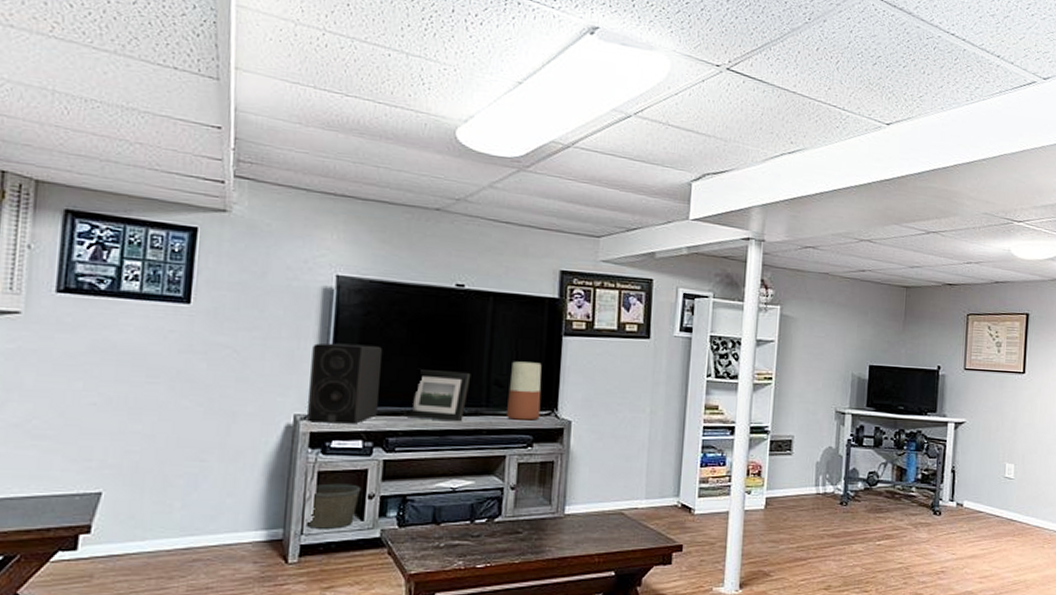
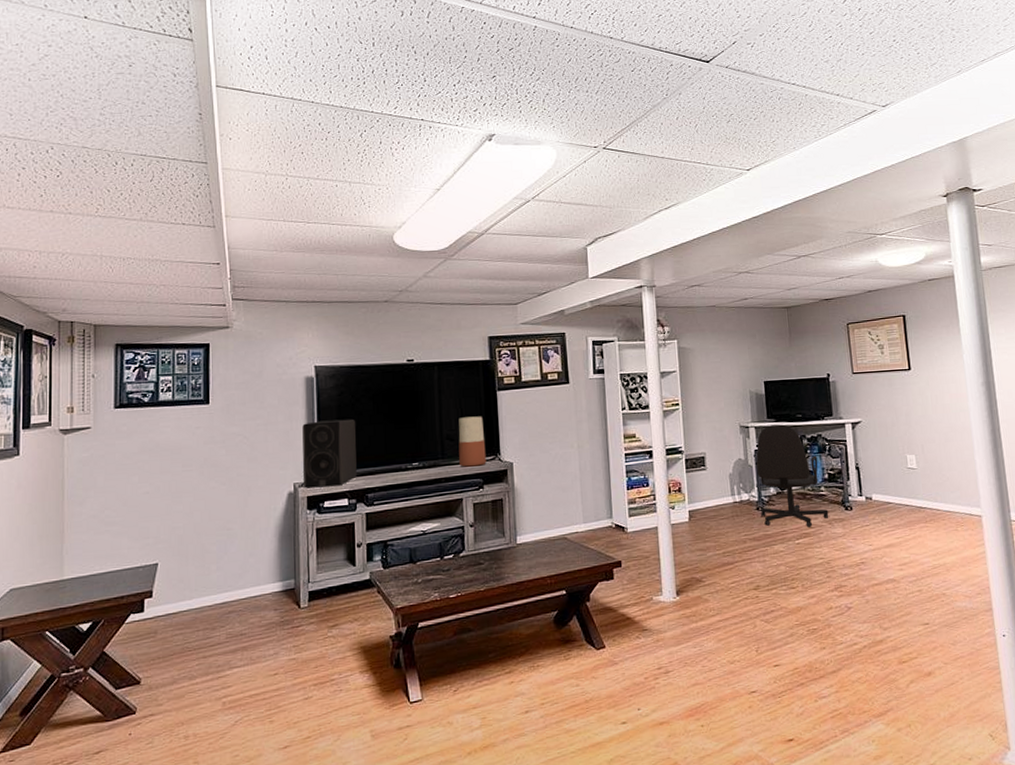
basket: present [305,483,362,529] -> none [311,536,351,577]
picture frame: present [404,370,471,422] -> none [378,431,427,476]
office chair: none [844,414,916,529] -> present [756,424,829,527]

